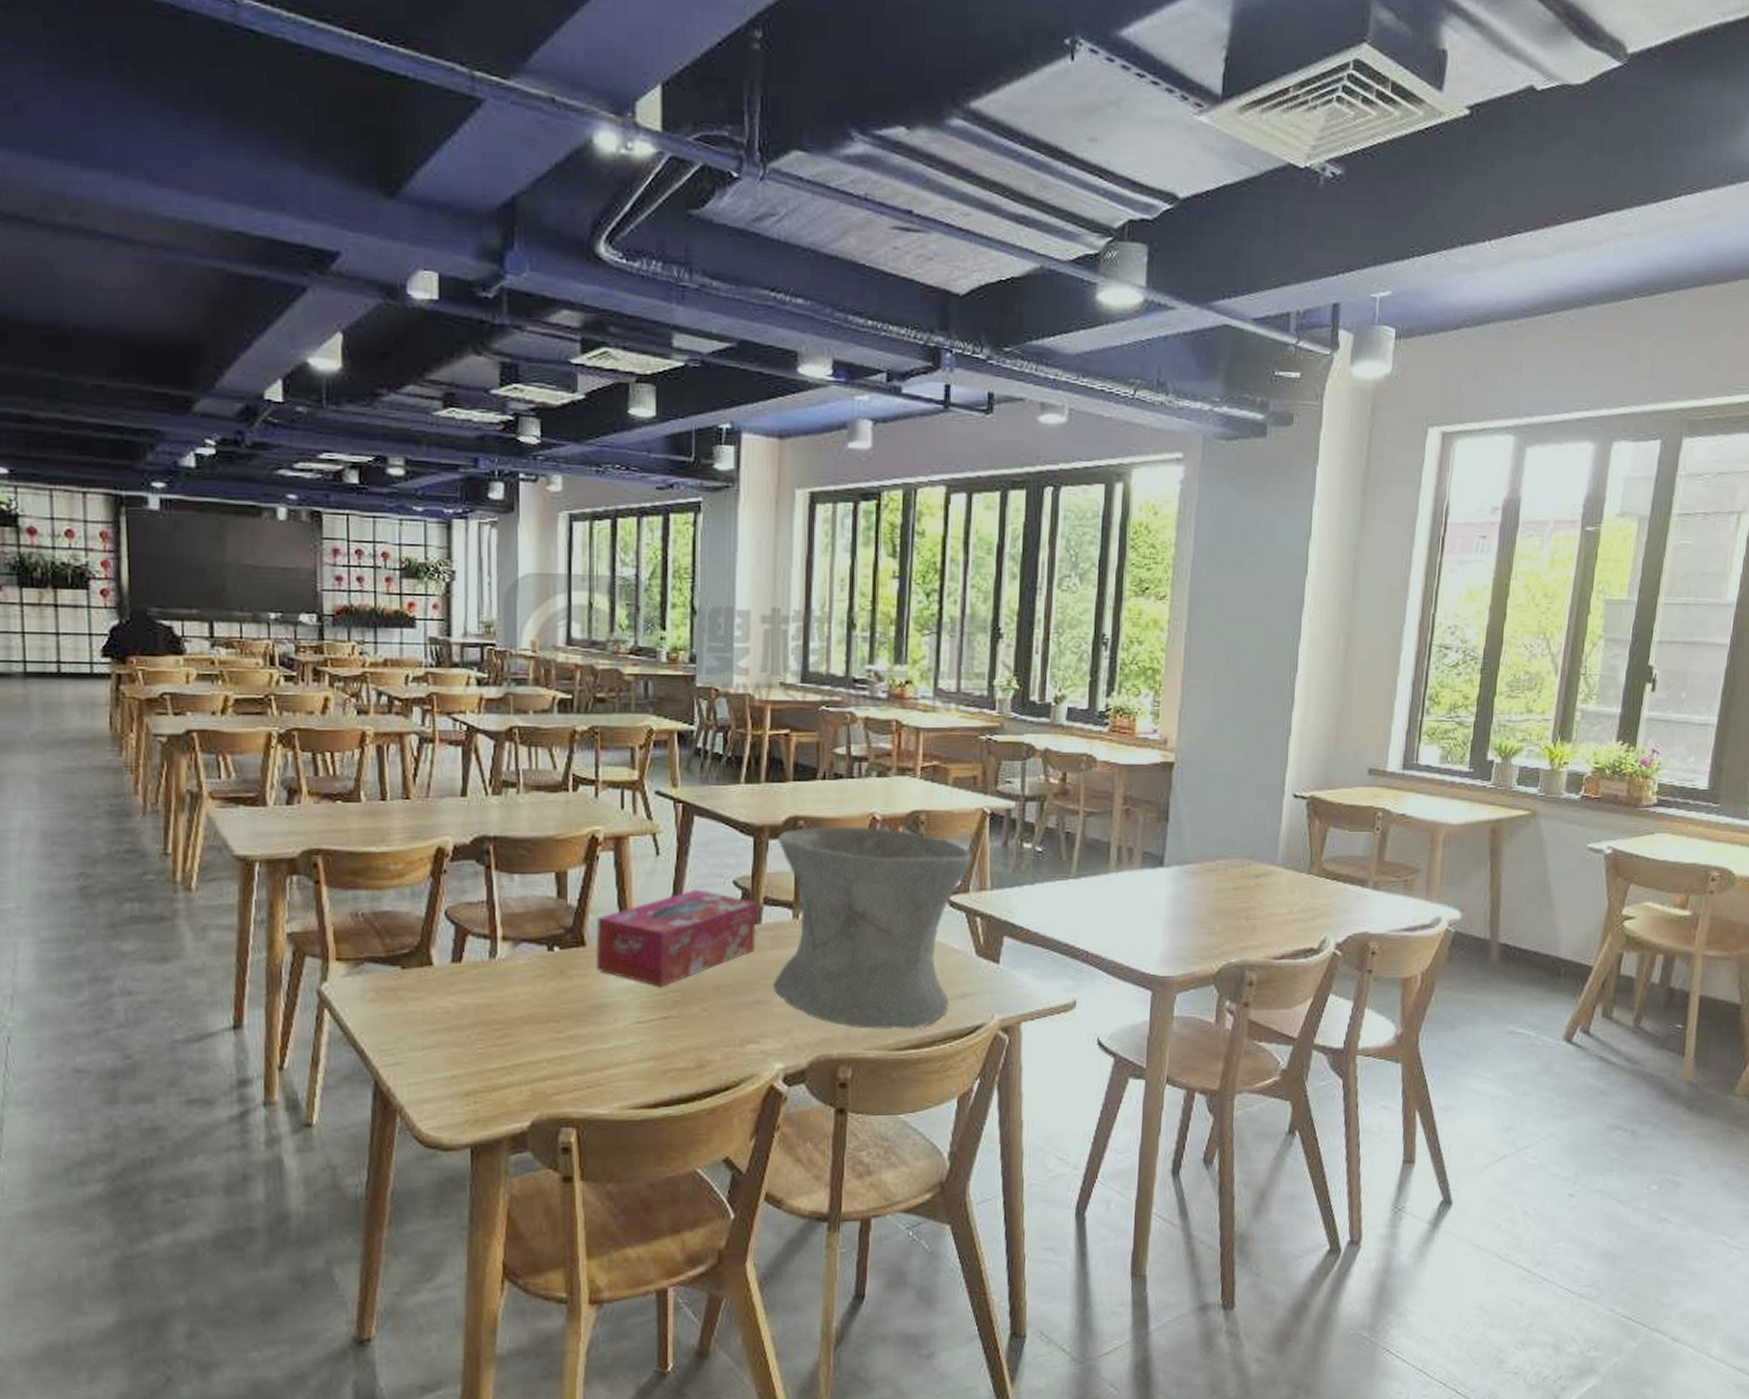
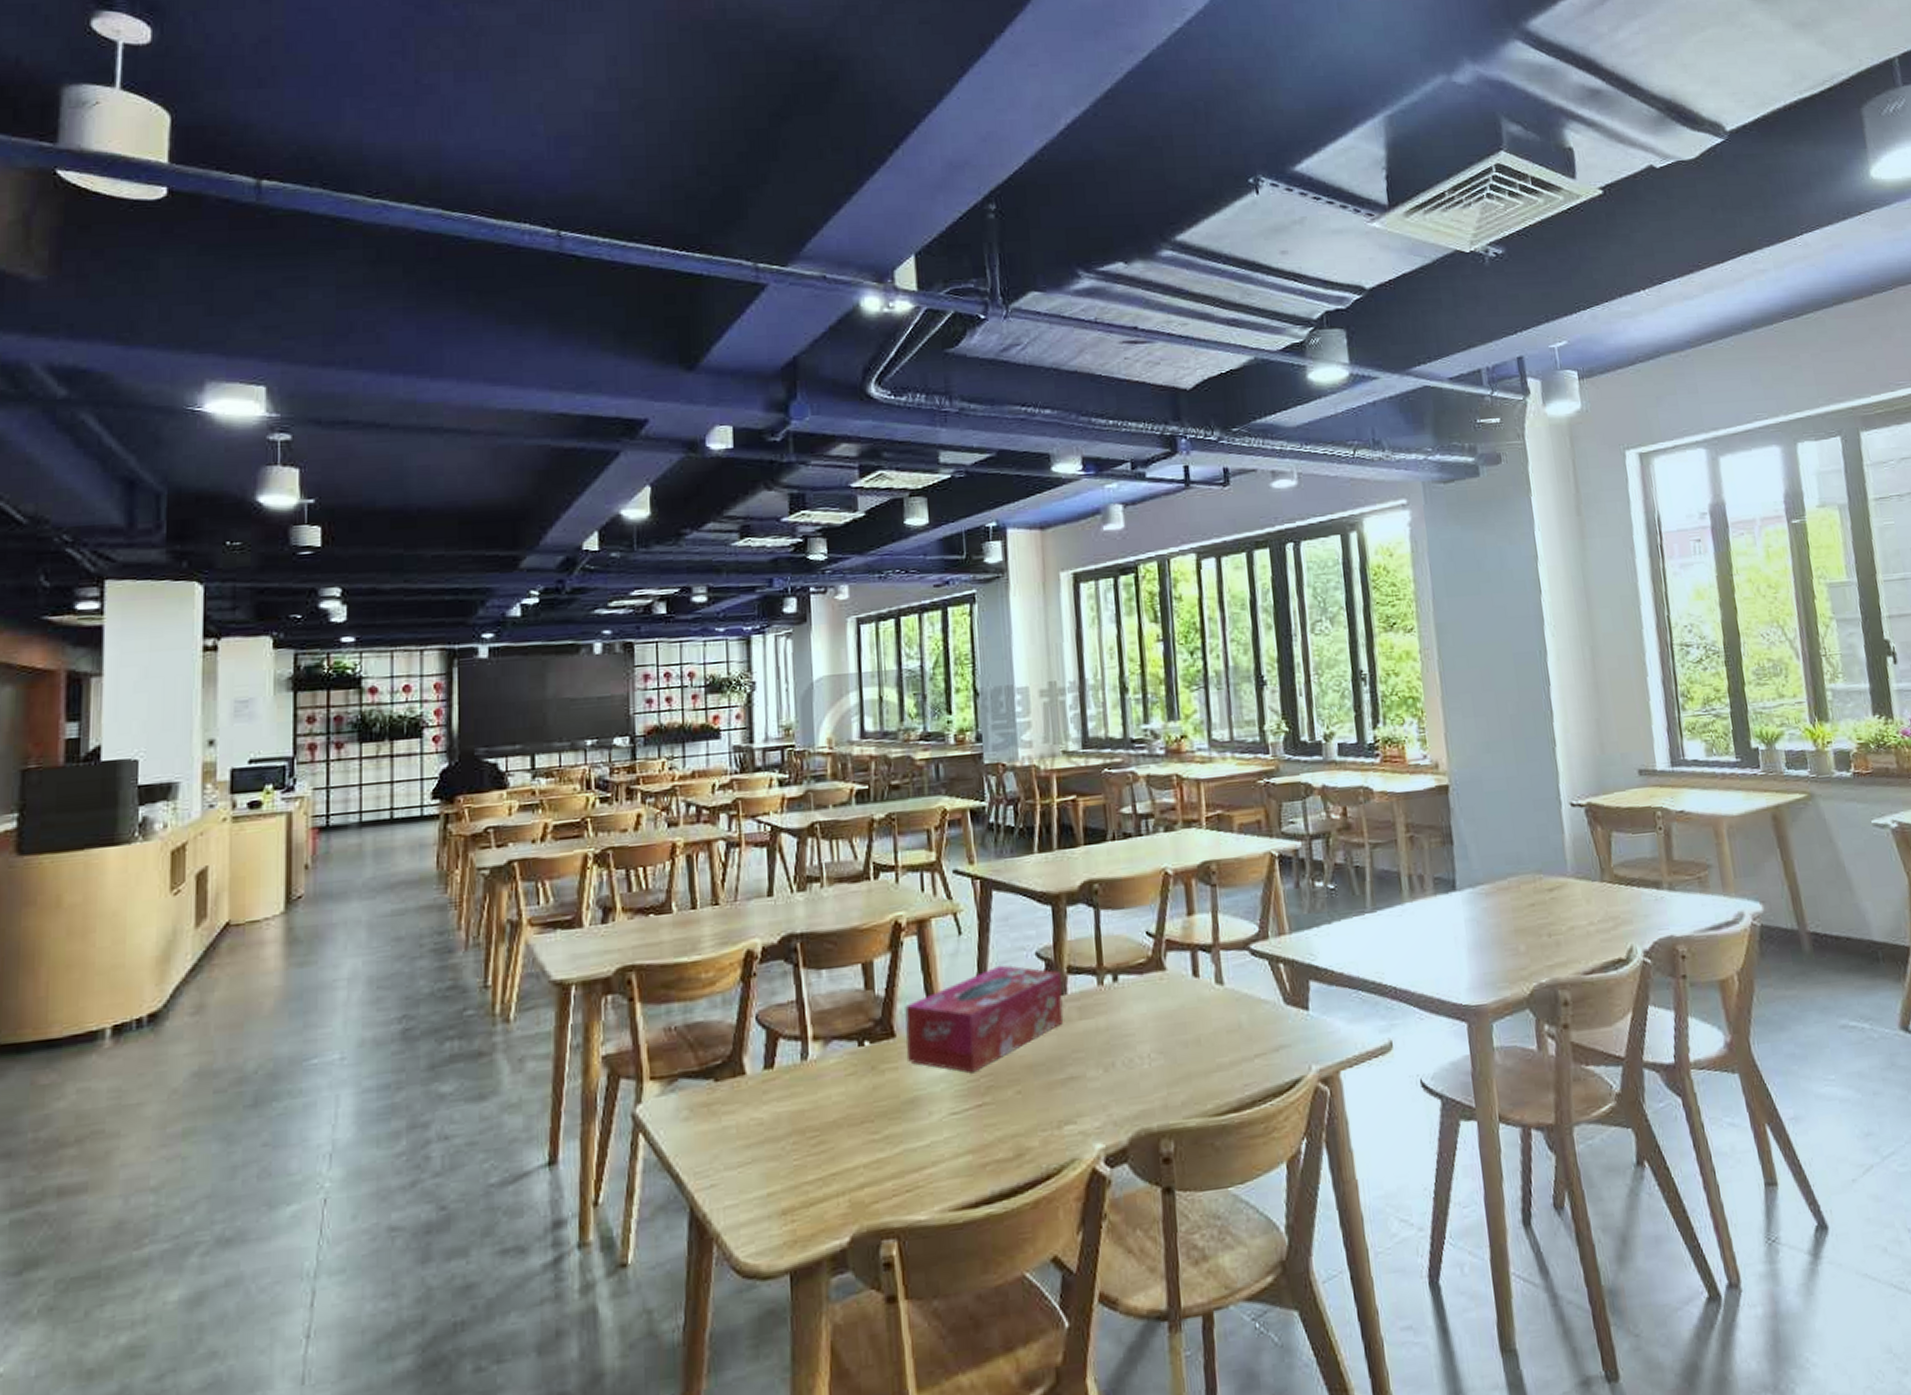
vase: present [773,827,972,1030] -> none [1075,882,1267,1096]

